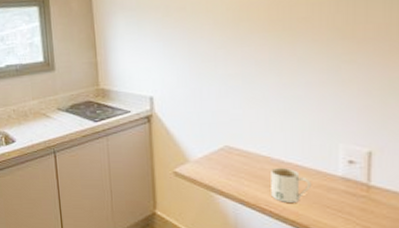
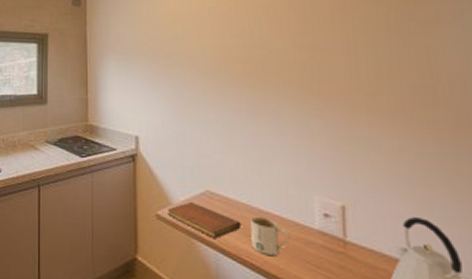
notebook: none [186,159,261,191] -> present [168,202,241,239]

